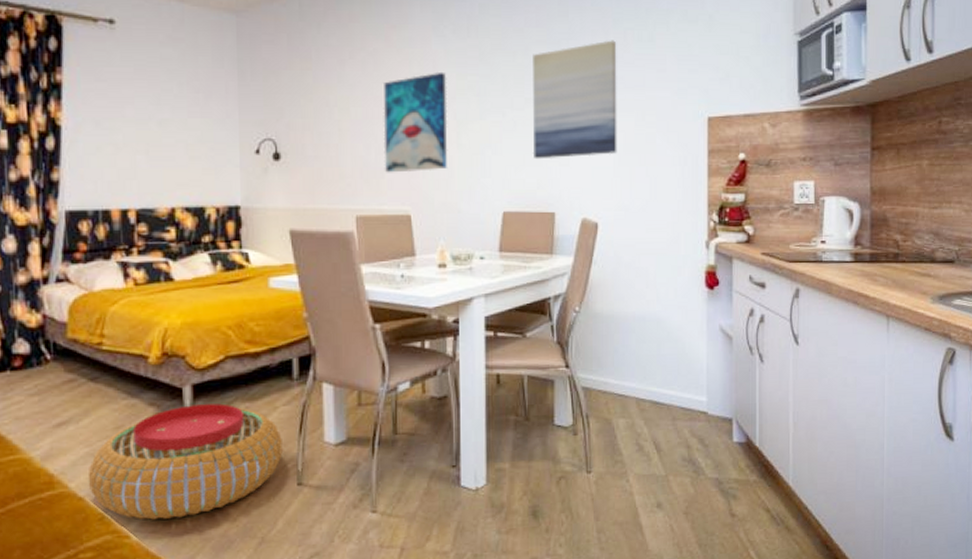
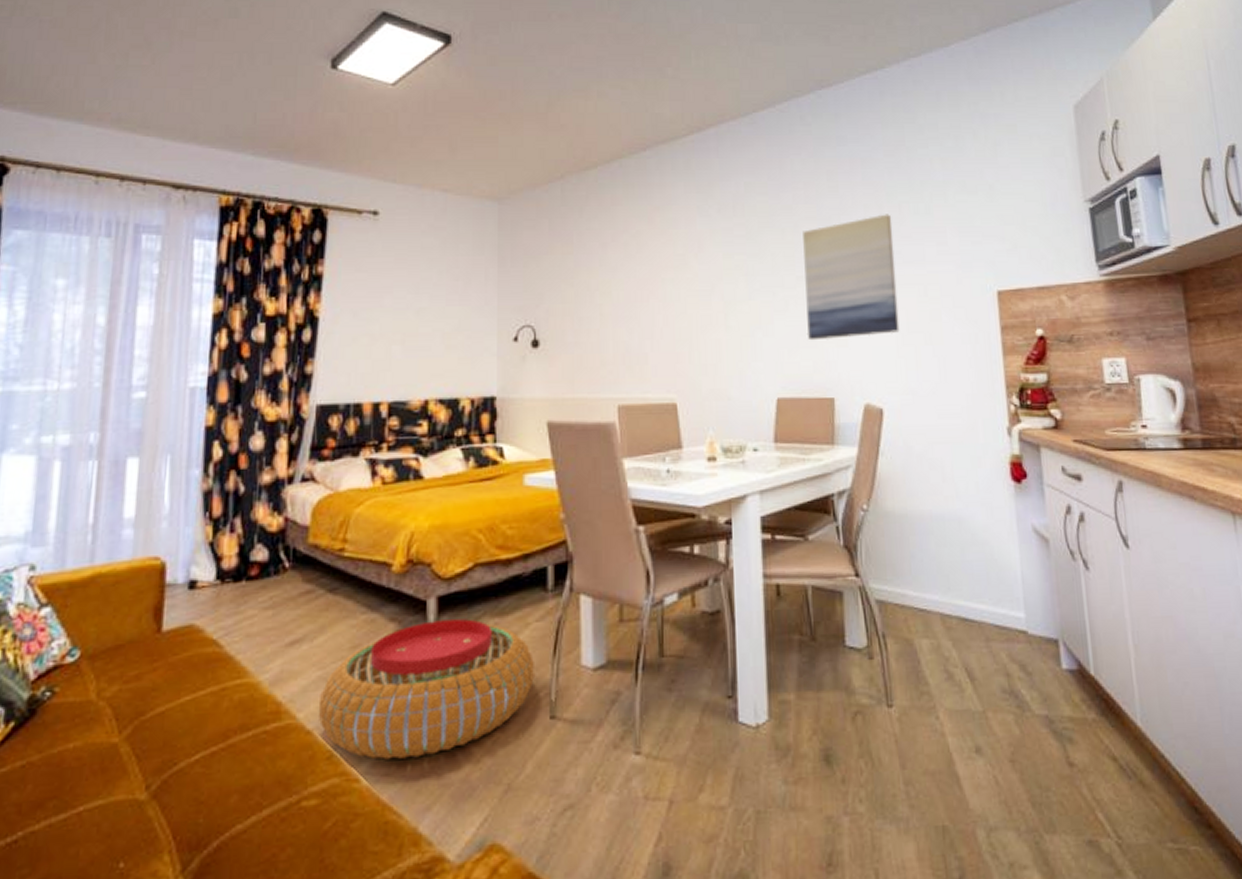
wall art: present [383,71,448,173] -> none [646,251,716,359]

